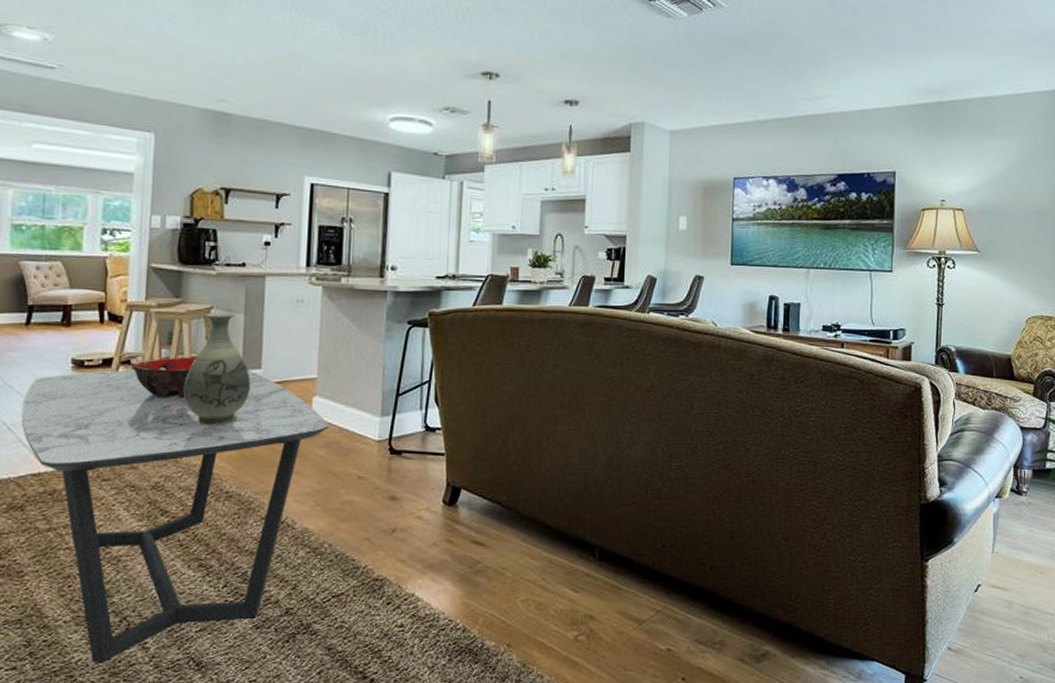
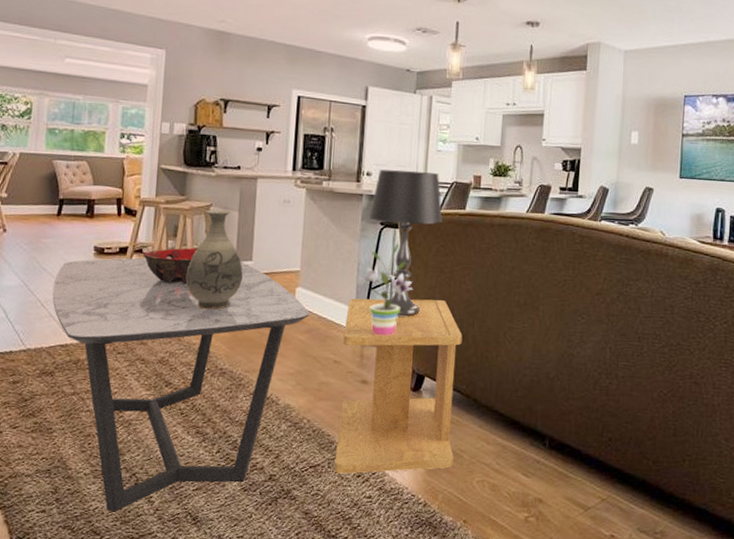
side table: none [360,403,502,602] -> present [334,298,463,474]
potted plant: none [384,344,447,446] -> present [359,243,414,335]
table lamp: none [394,263,477,425] -> present [368,169,443,318]

